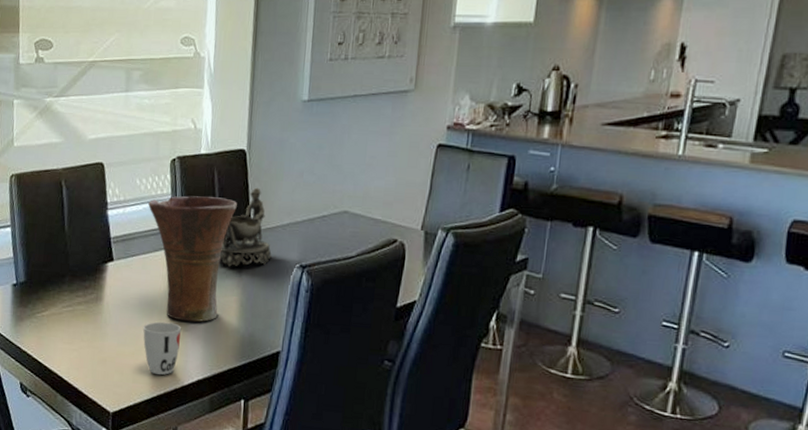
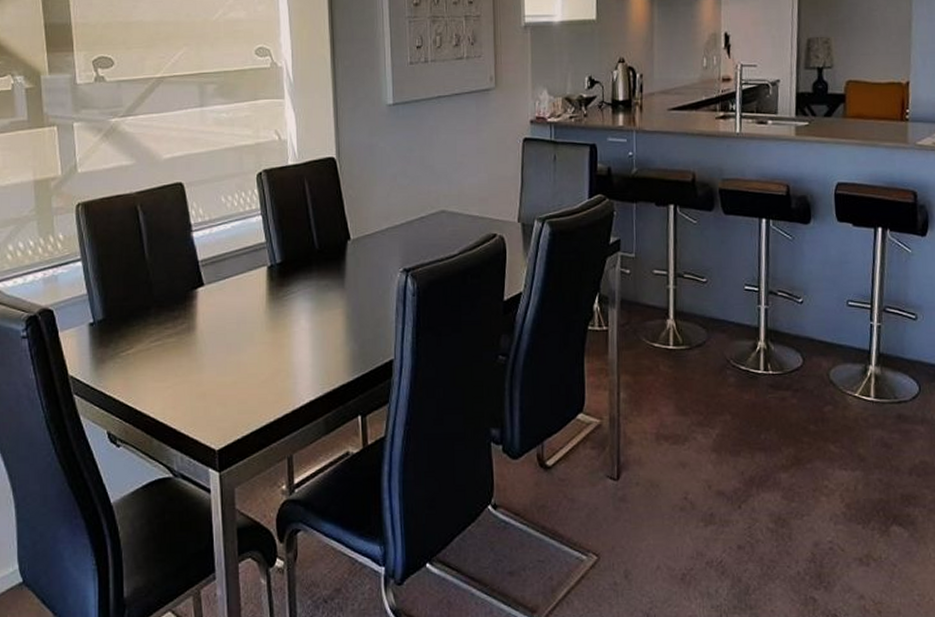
cup: present [143,321,181,375] -> none [244,344,286,401]
vase: present [148,196,237,322] -> none [237,208,332,341]
decorative bowl: present [219,187,272,267] -> none [319,195,373,279]

